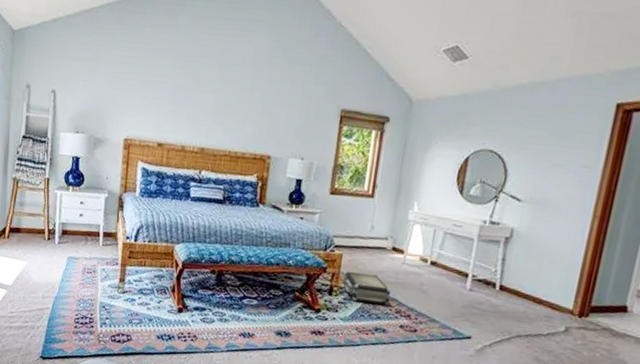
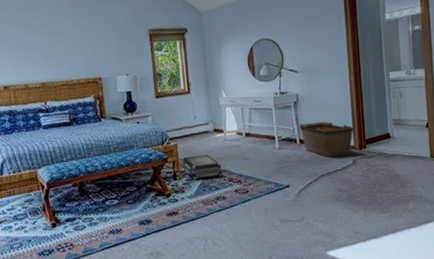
bicycle basket: none [504,266,579,321] -> present [300,121,354,158]

